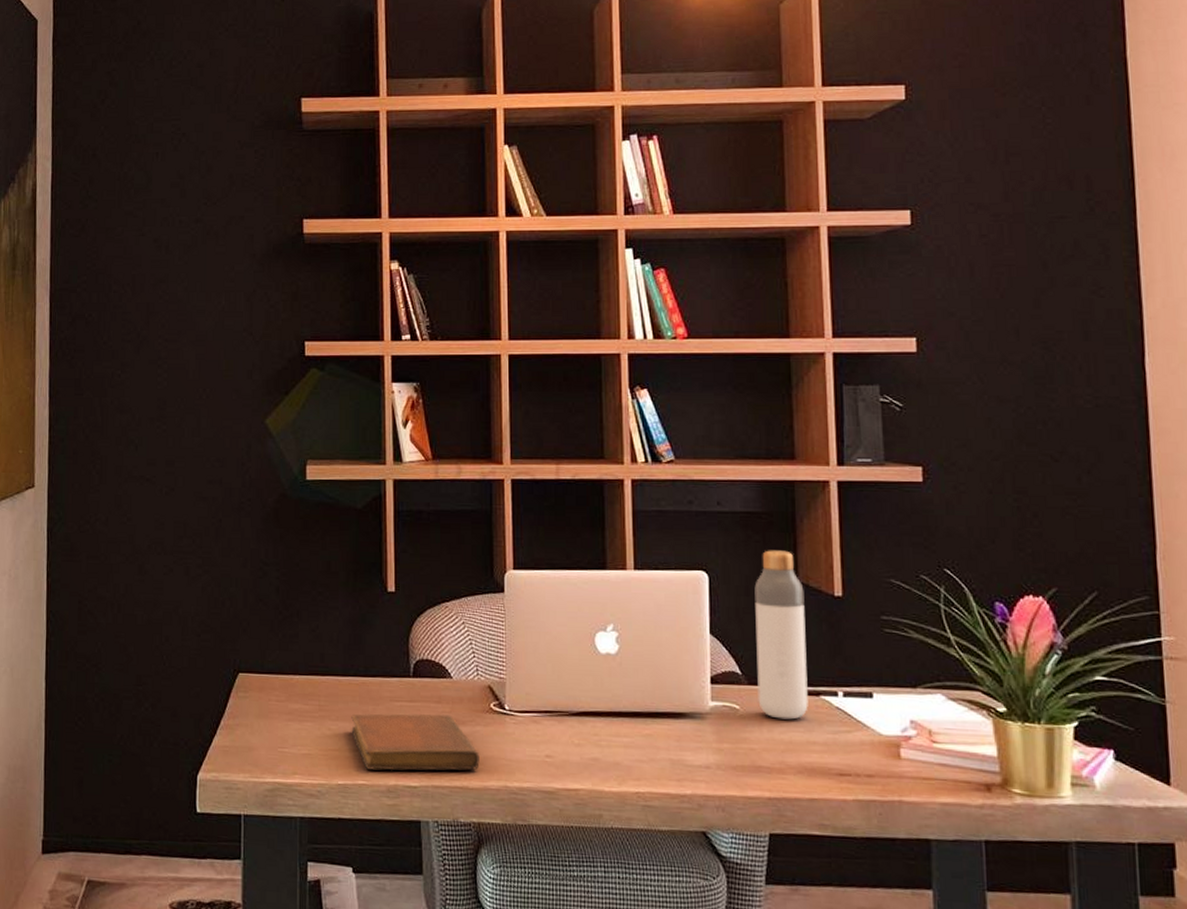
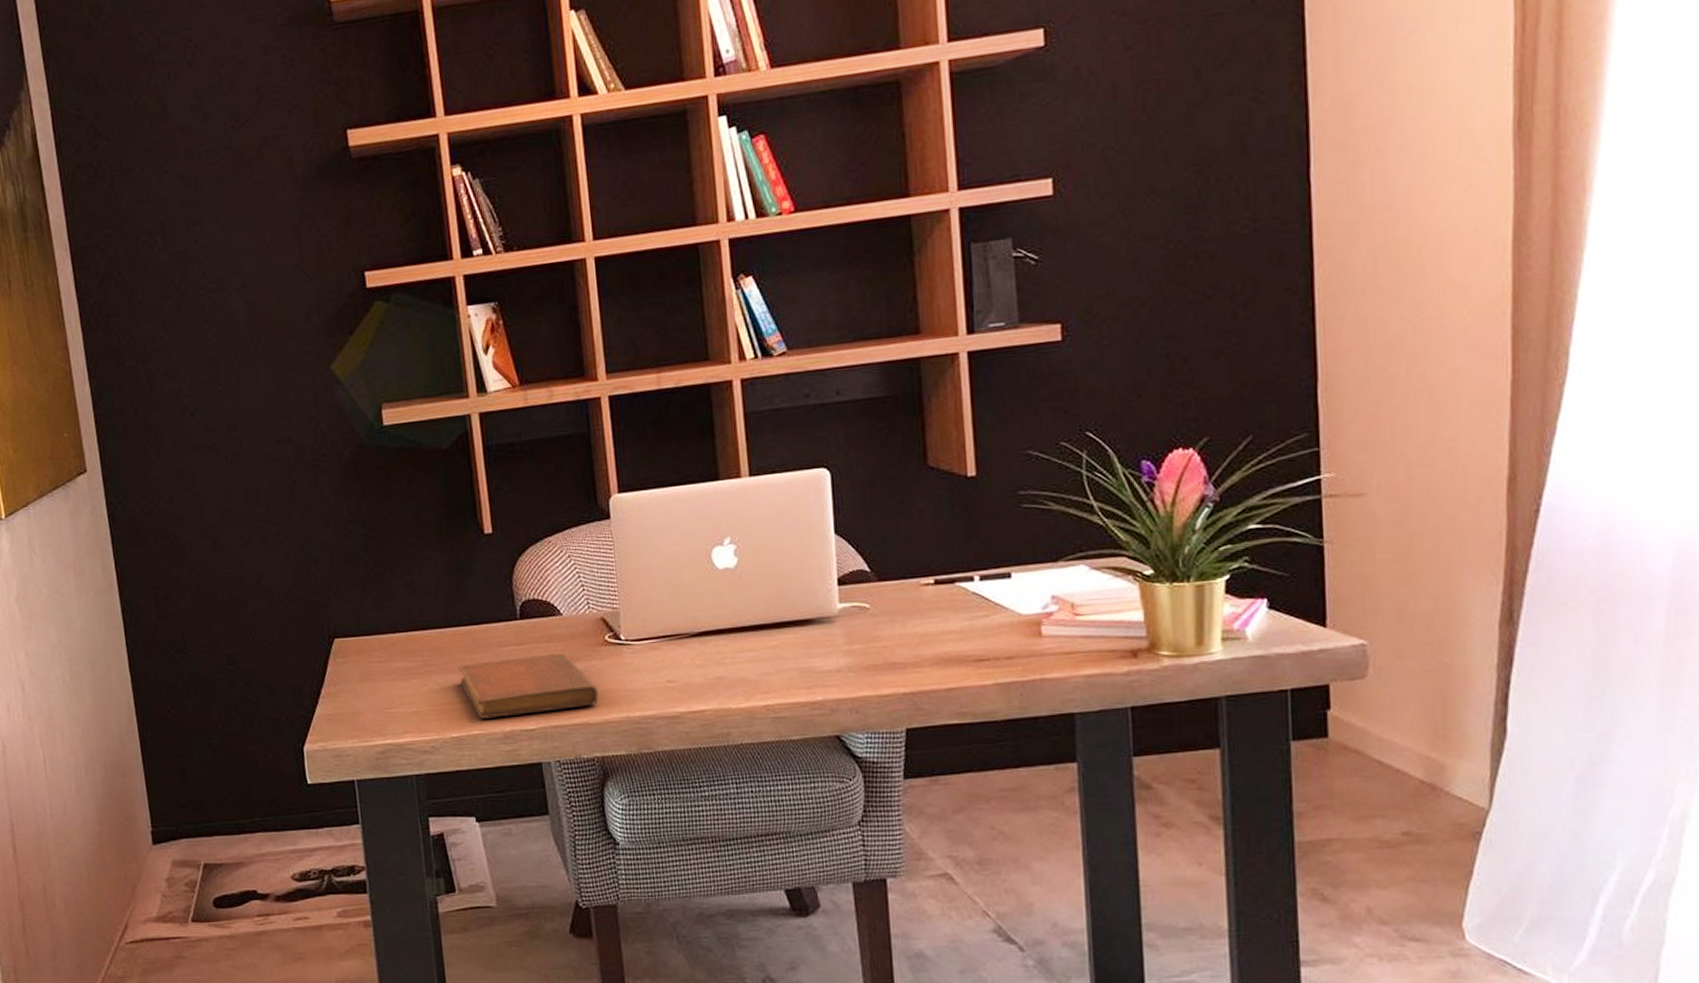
bottle: present [754,550,808,720] -> none [880,434,943,613]

